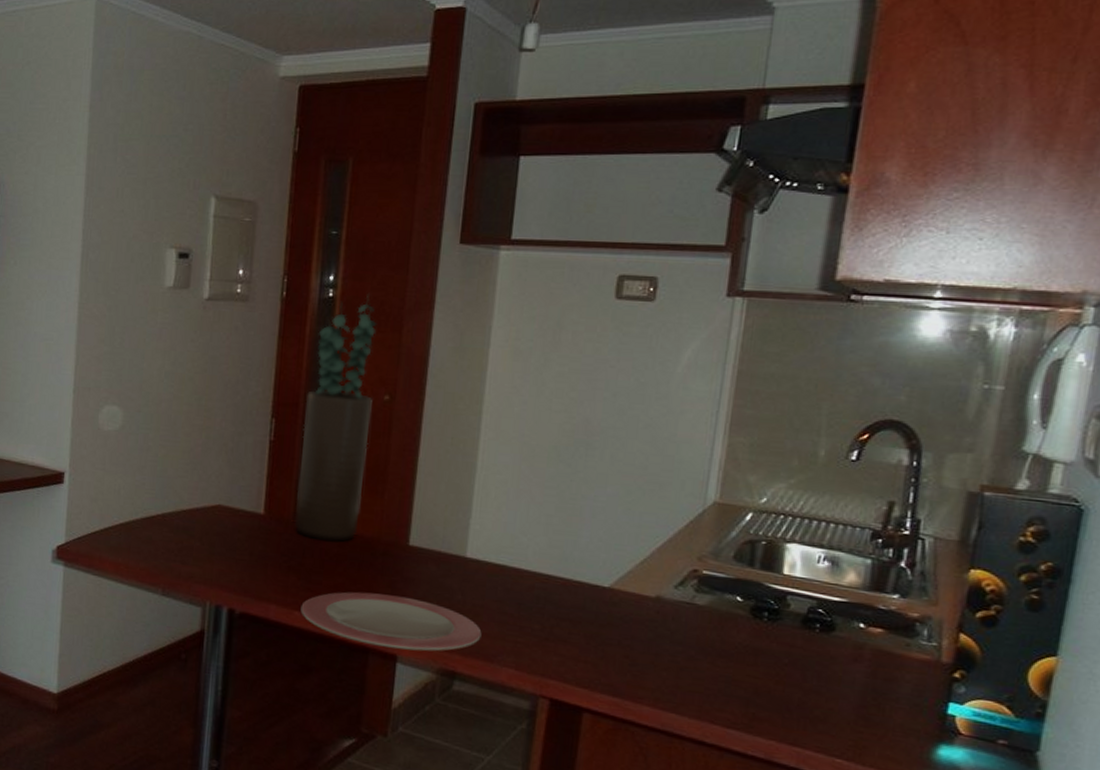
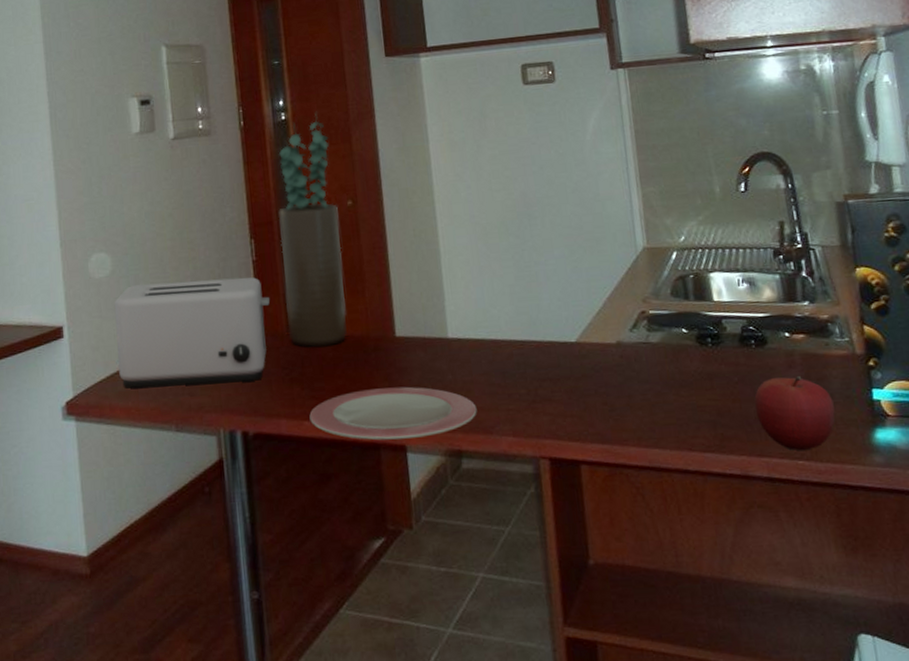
toaster: none [114,444,282,562] -> present [114,277,271,389]
fruit: none [800,668,897,750] -> present [754,376,835,451]

